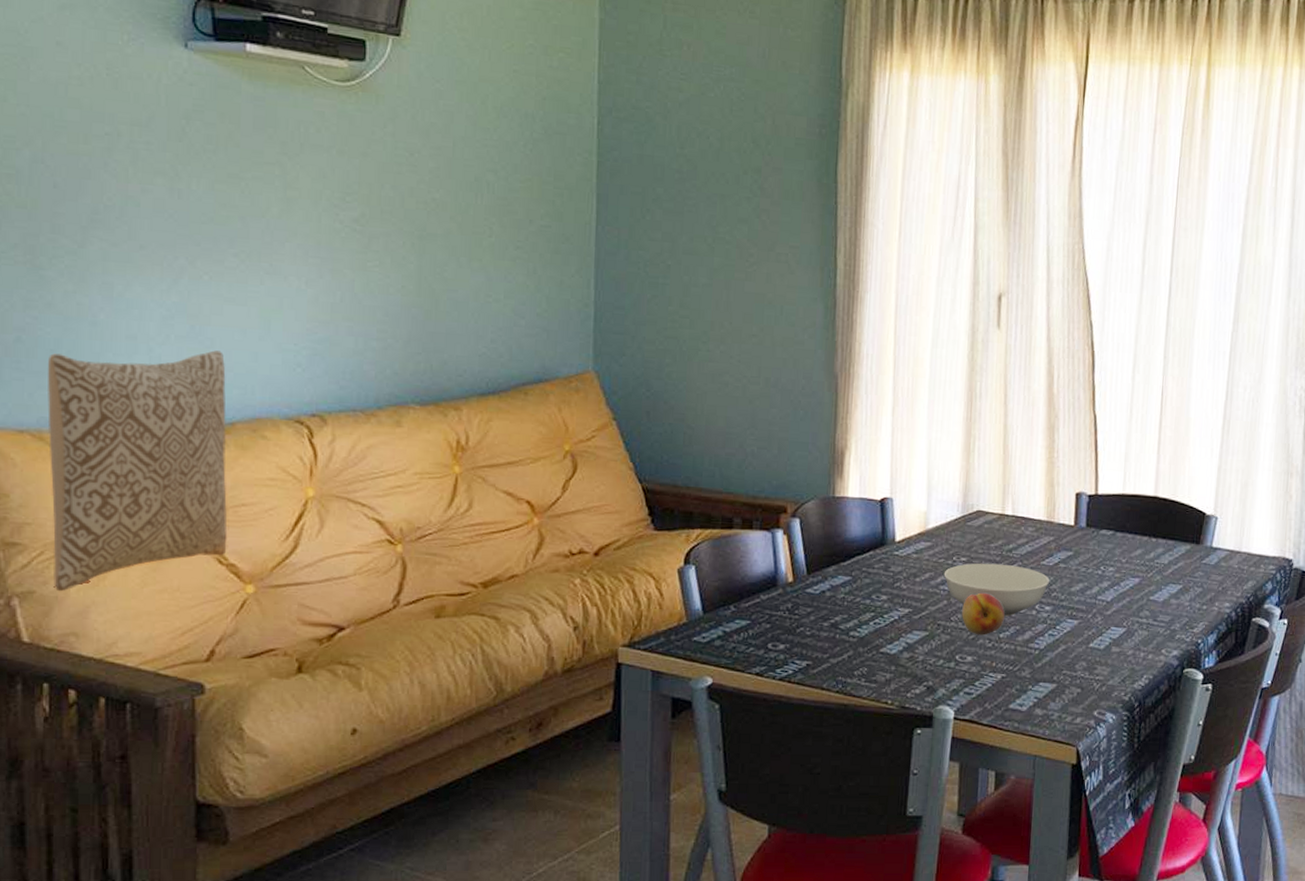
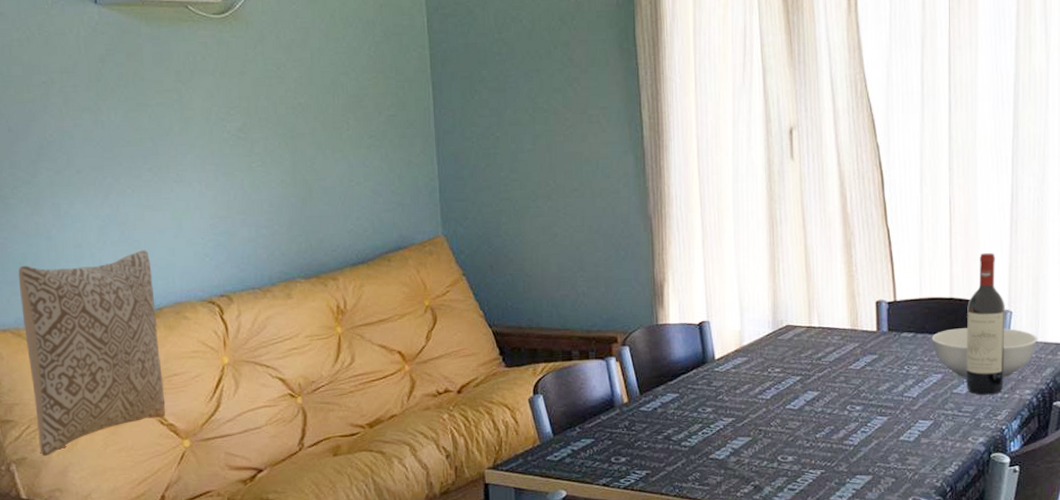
bowl: present [943,563,1050,617] -> none [761,371,859,419]
fruit: present [962,592,1005,636] -> none [780,398,819,437]
bowl: none [1131,530,1242,588] -> present [932,328,1038,378]
wine bottle: none [1164,451,1211,605] -> present [966,253,1005,395]

